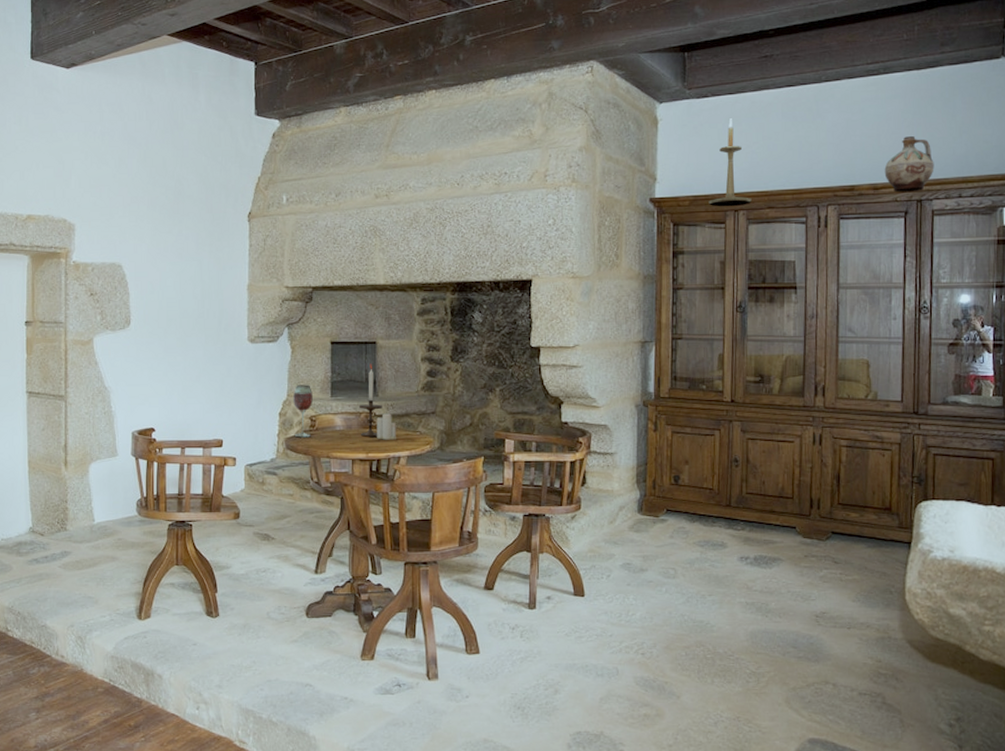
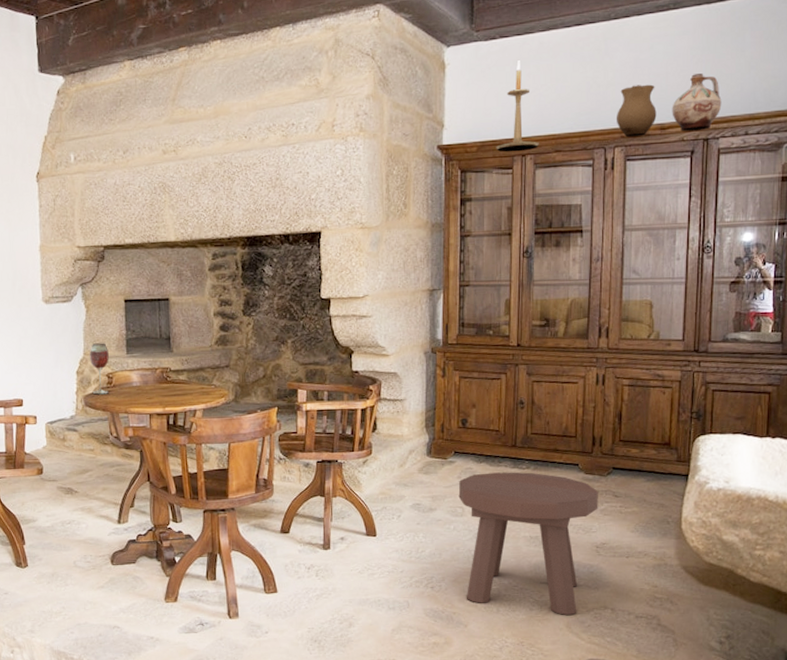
candlestick: present [358,363,382,438] -> none [154,319,177,393]
candle: present [377,412,396,440] -> none [172,367,192,394]
stool: none [670,533,818,690] -> present [458,472,599,616]
ceramic pitcher: none [828,145,869,197] -> present [616,84,657,138]

